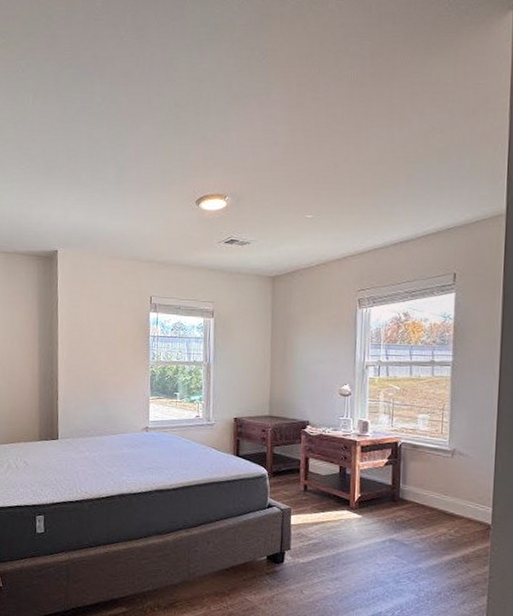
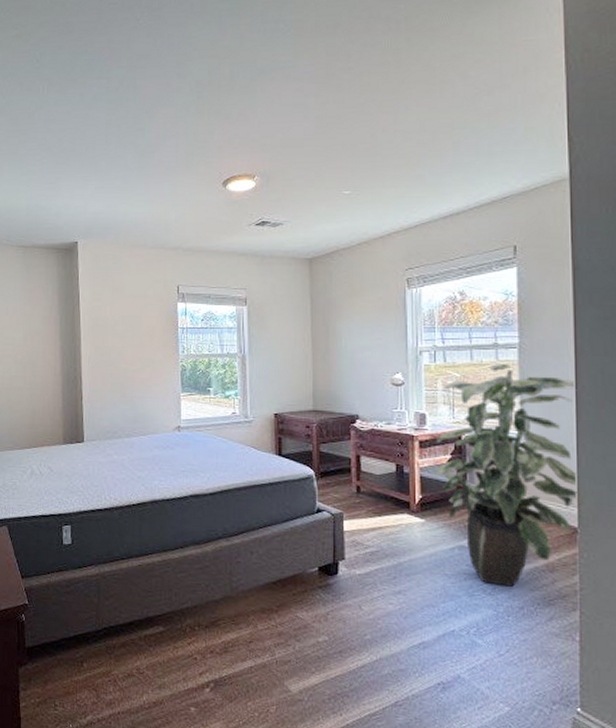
indoor plant: none [373,379,499,575] -> present [435,364,579,587]

